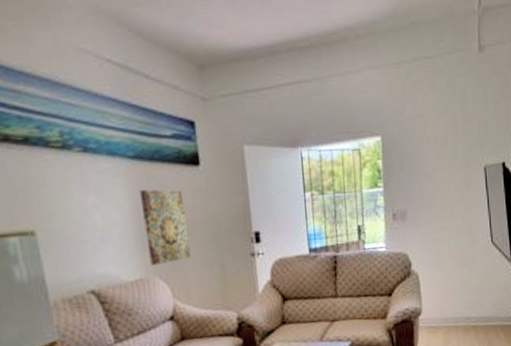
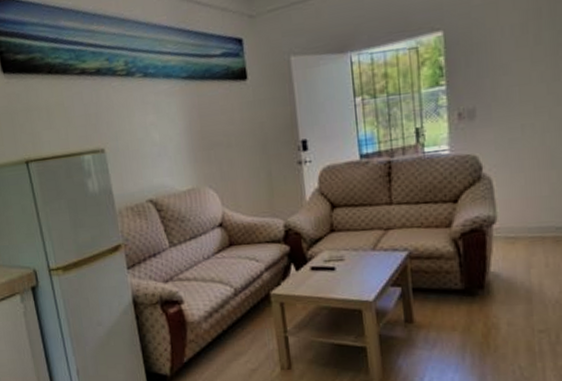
wall art: present [139,189,191,266] -> none [191,105,239,176]

